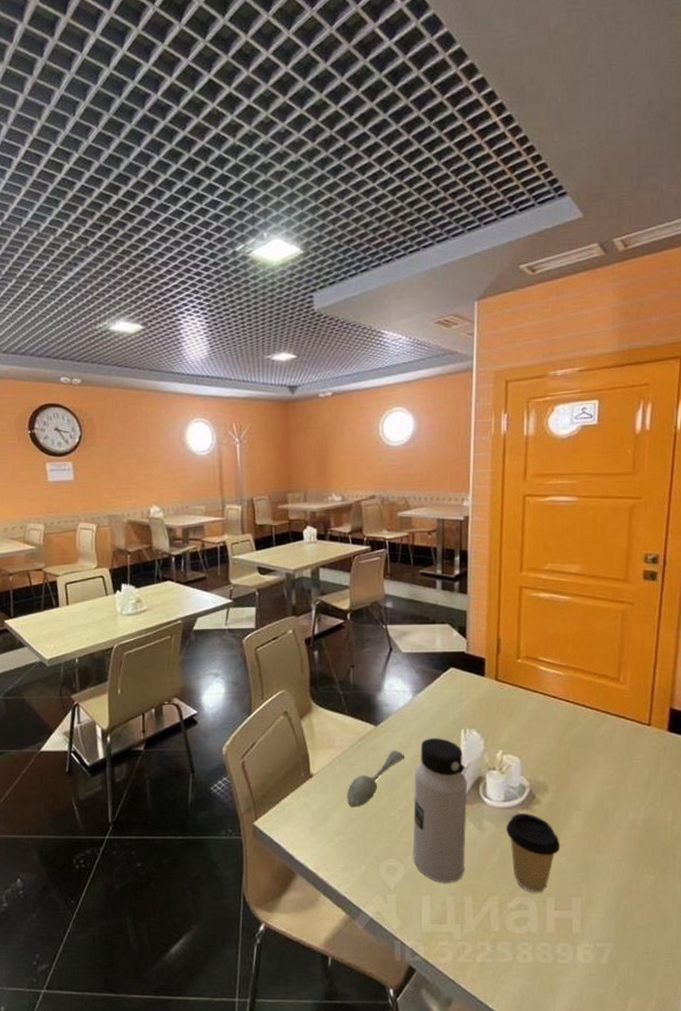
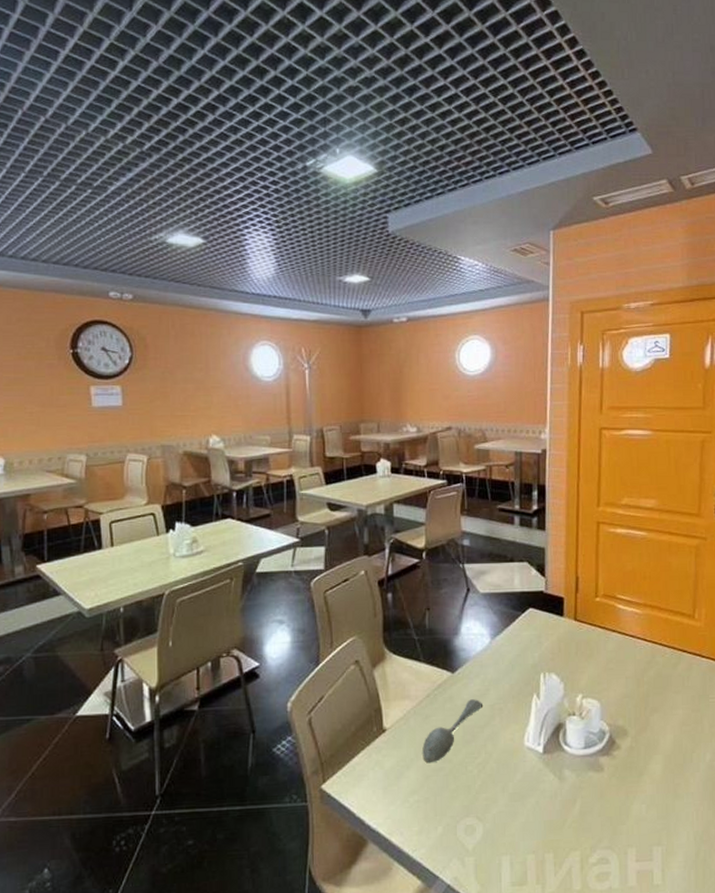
water bottle: present [413,738,468,883] -> none [492,683,548,840]
coffee cup: present [506,813,561,894] -> none [587,760,641,845]

